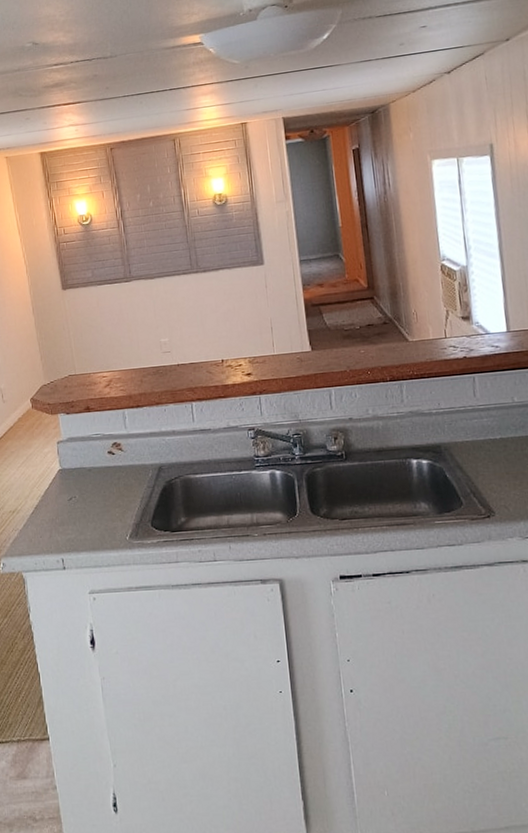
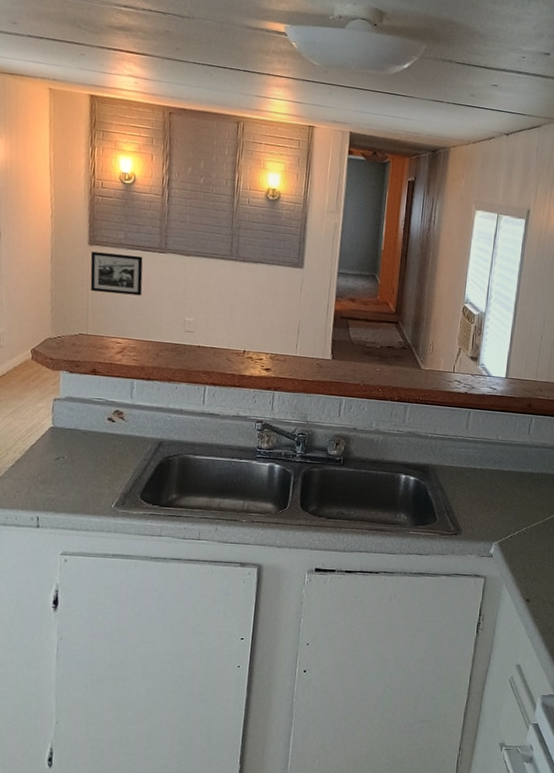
picture frame: none [65,289,117,333] -> present [90,251,143,296]

